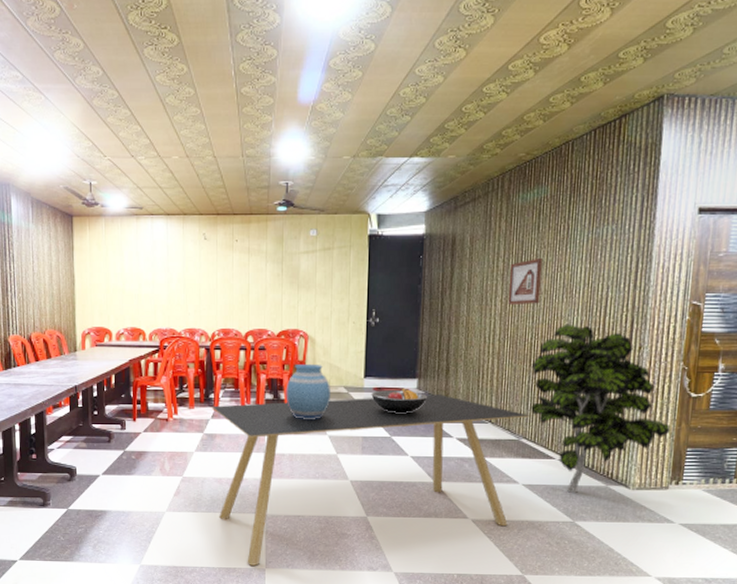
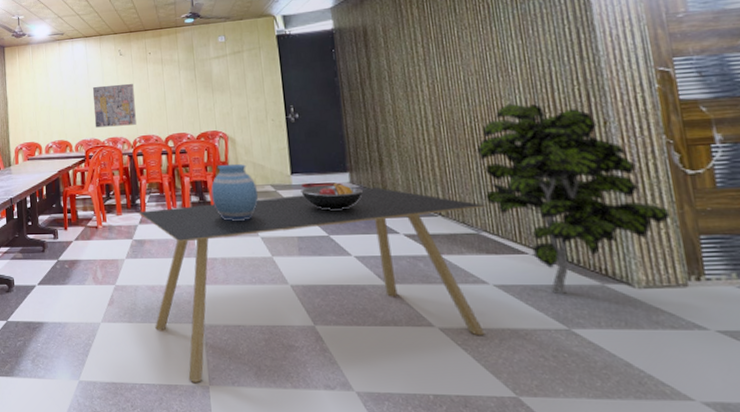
wall art: none [171,271,216,317] -> present [92,84,136,128]
picture frame: present [508,257,542,306] -> none [430,39,472,90]

